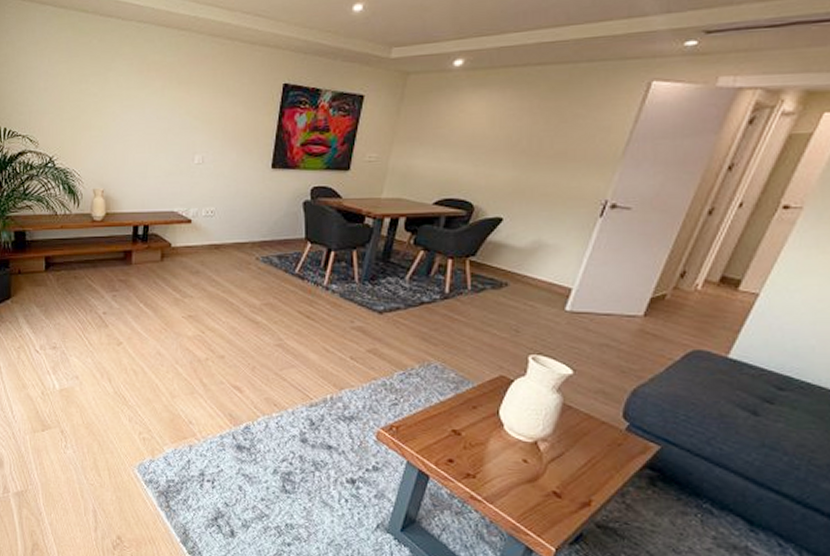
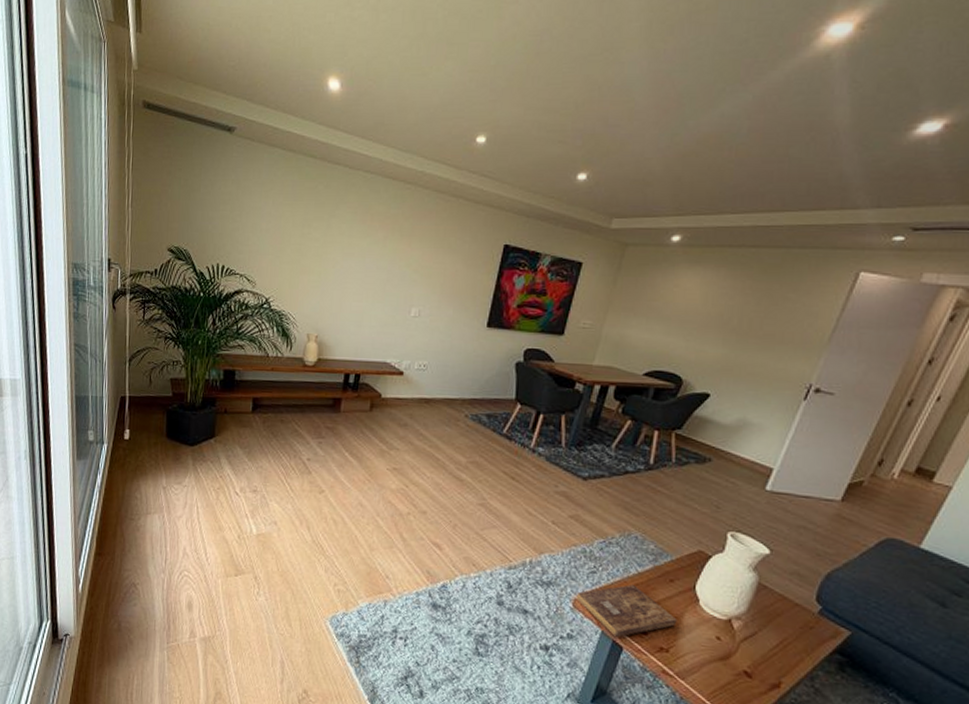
bible: none [379,414,482,467] -> present [576,585,677,638]

